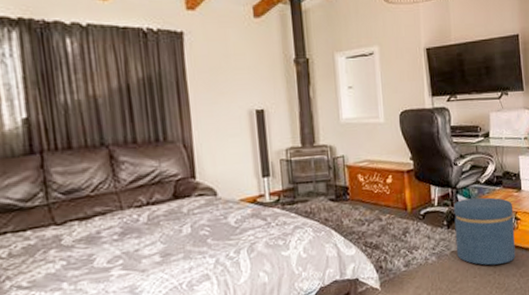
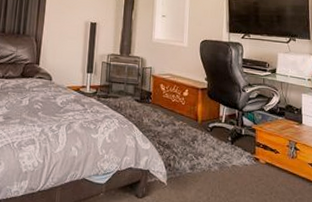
ottoman: present [454,197,516,266] -> none [237,121,293,187]

